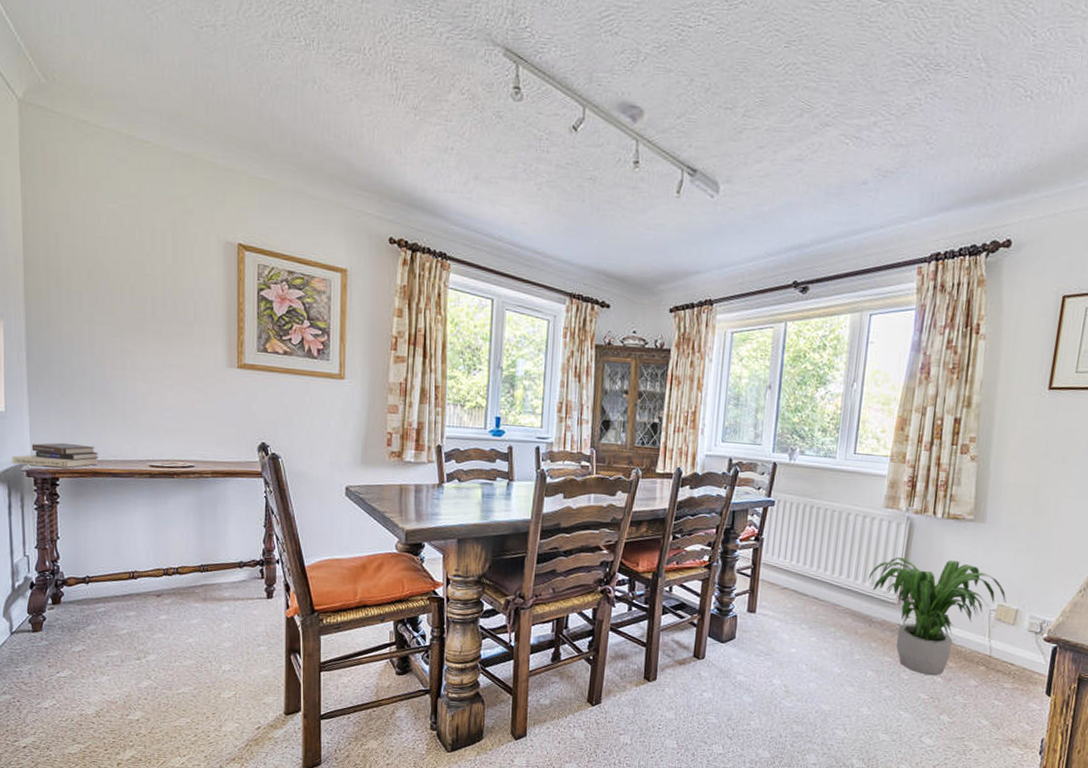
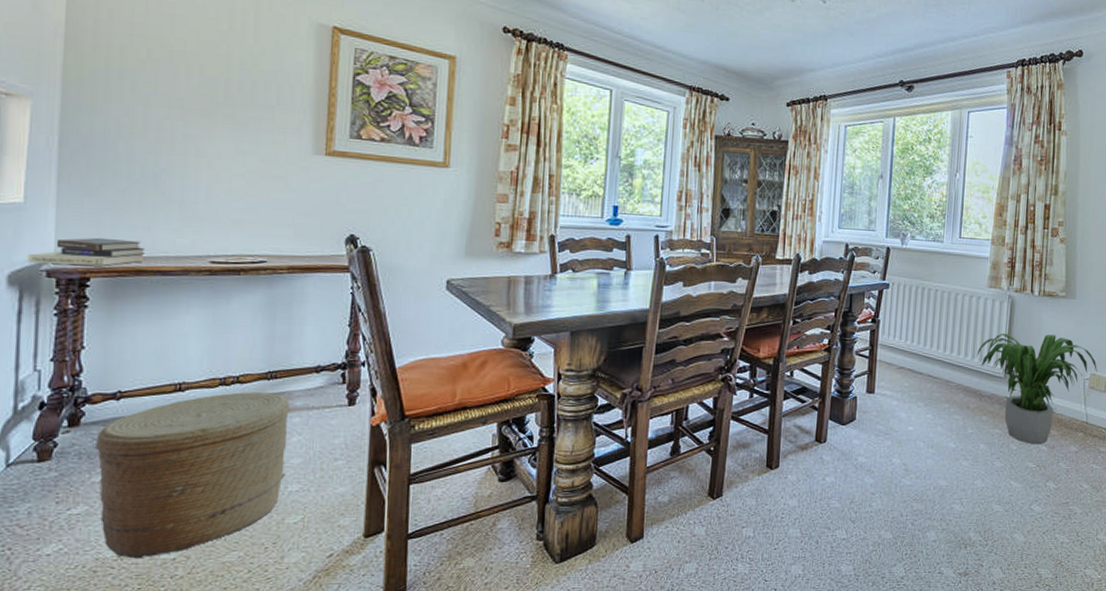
woven basket: none [73,582,219,718] -> present [96,392,290,559]

